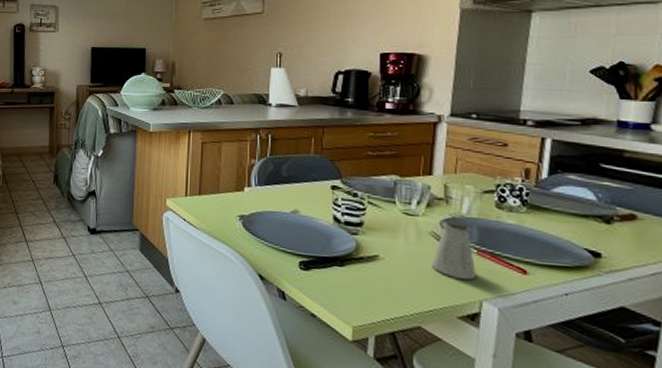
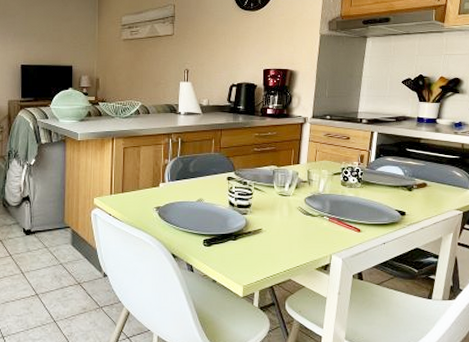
saltshaker: present [432,219,476,280] -> none [299,196,328,240]

